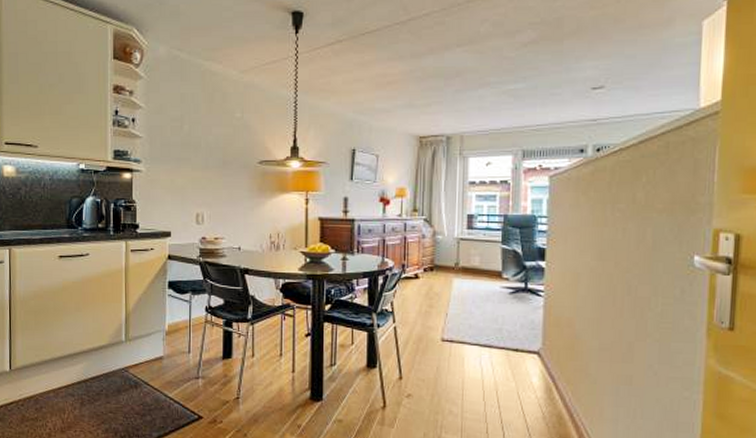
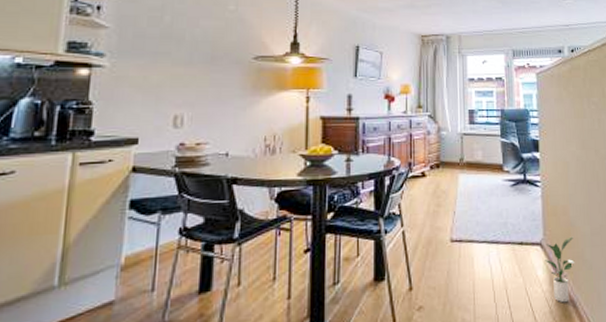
potted plant: none [542,349,578,412] -> present [545,236,575,303]

